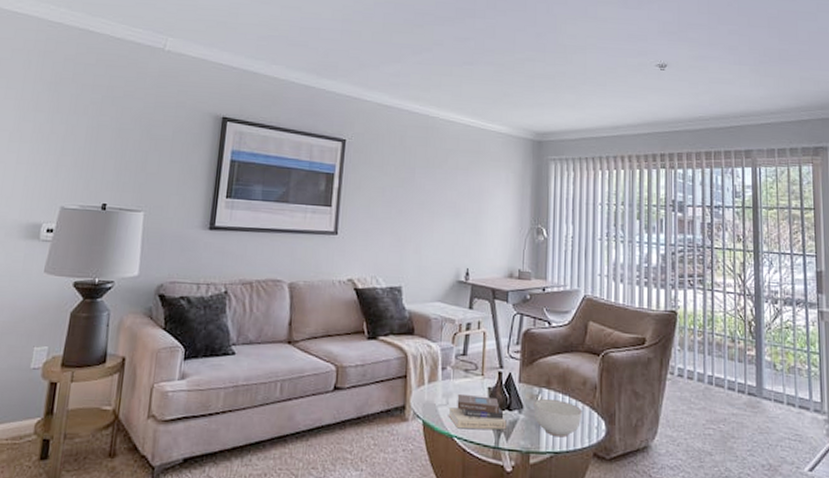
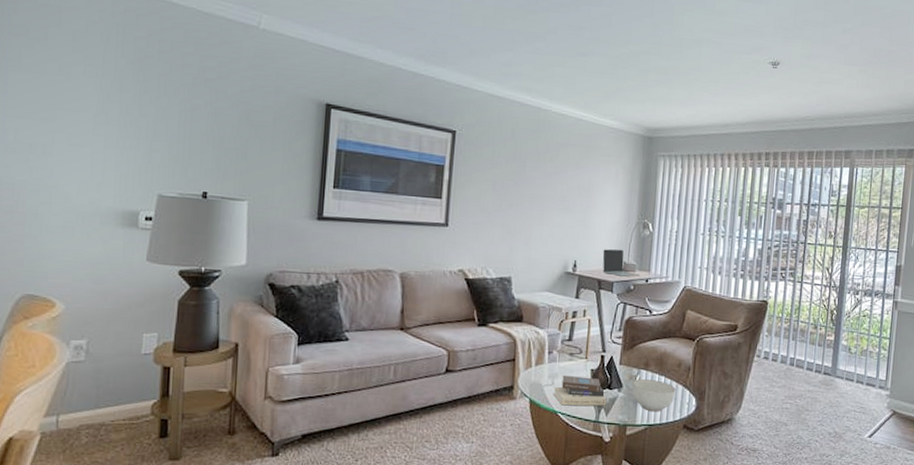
laptop: none [496,256,537,287] -> present [602,249,641,278]

